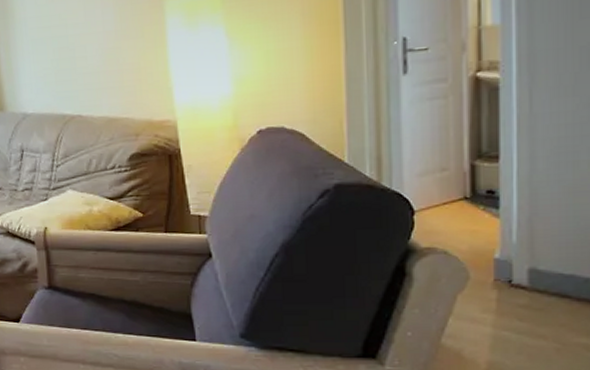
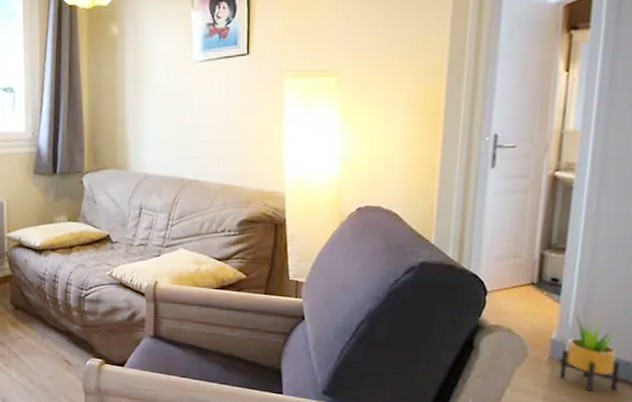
potted plant: none [508,228,579,314] -> present [559,314,621,391]

